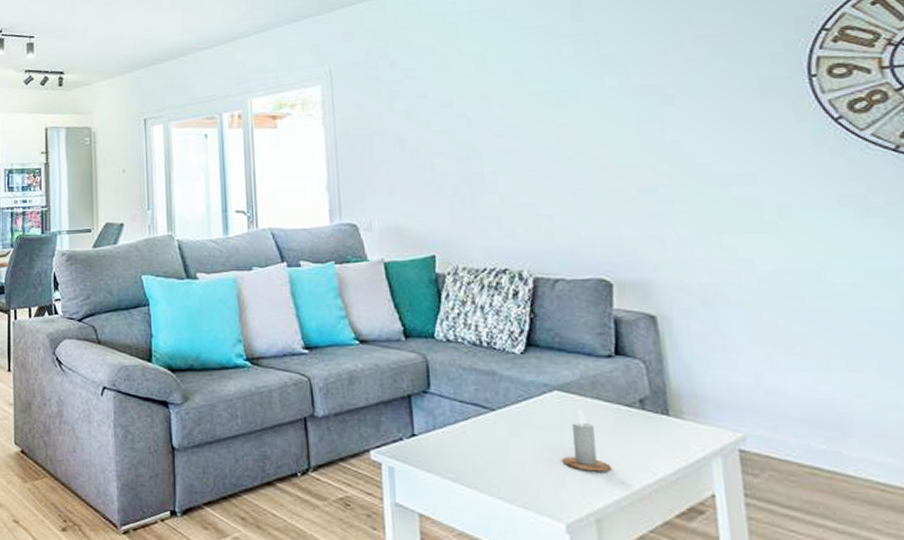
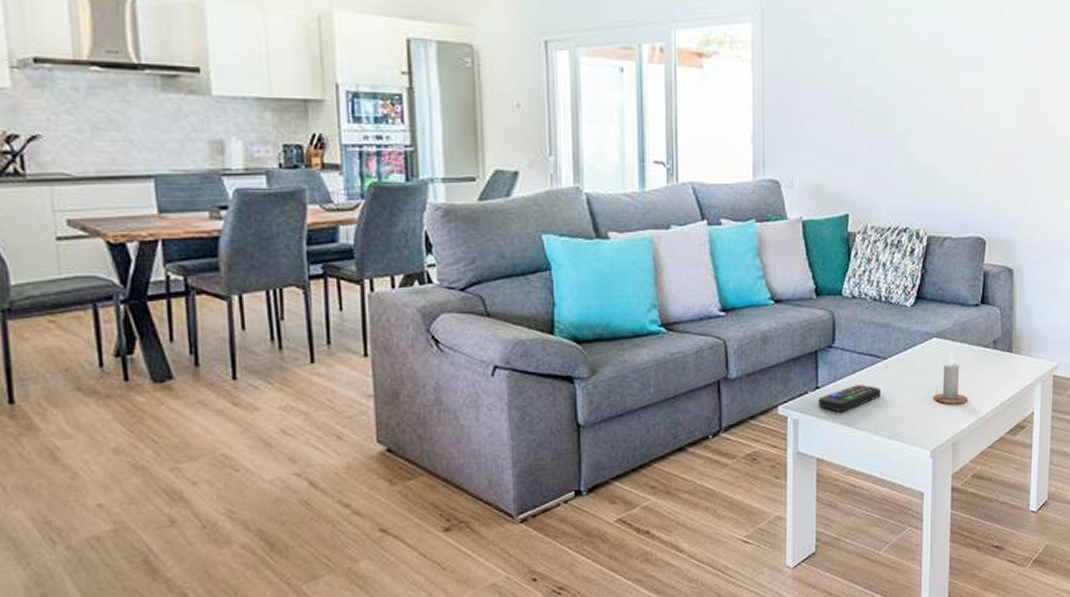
remote control: none [415,435,492,464] -> present [818,383,881,411]

